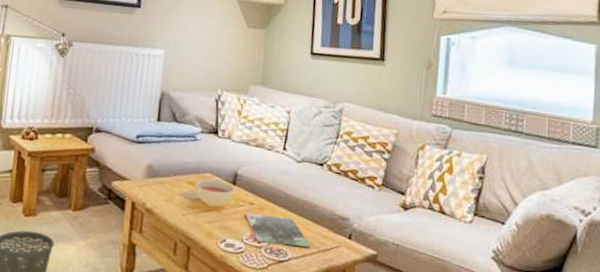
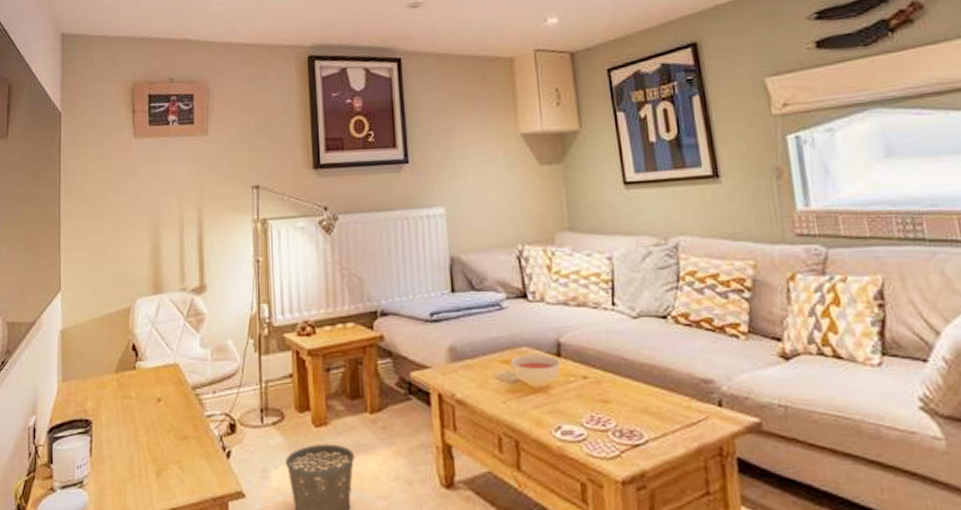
magazine: present [244,212,311,249] -> none [579,389,671,425]

